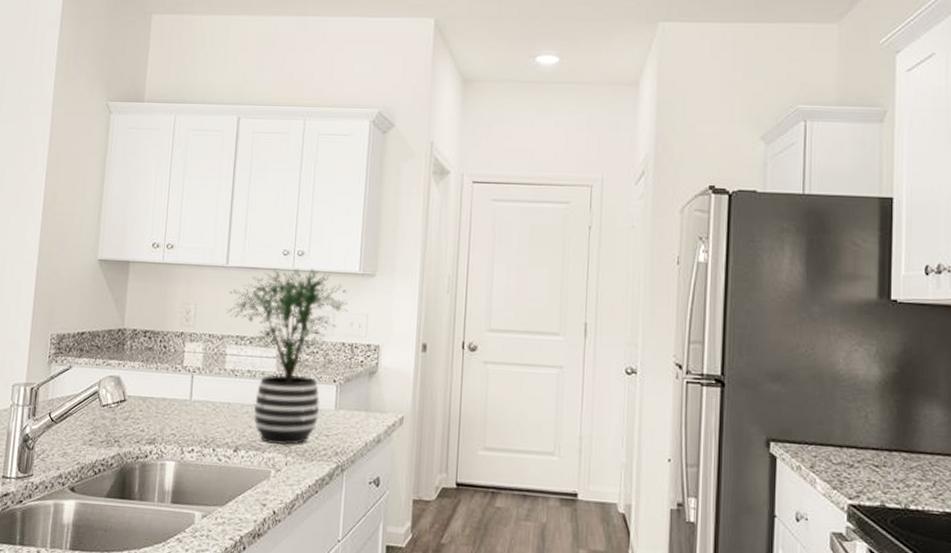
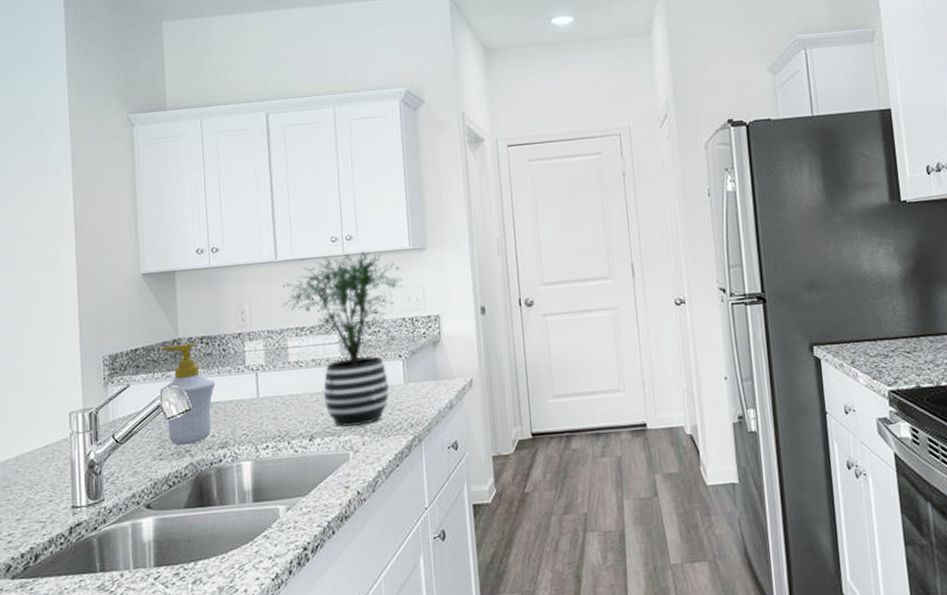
soap bottle: none [98,334,152,435] -> present [159,341,216,445]

